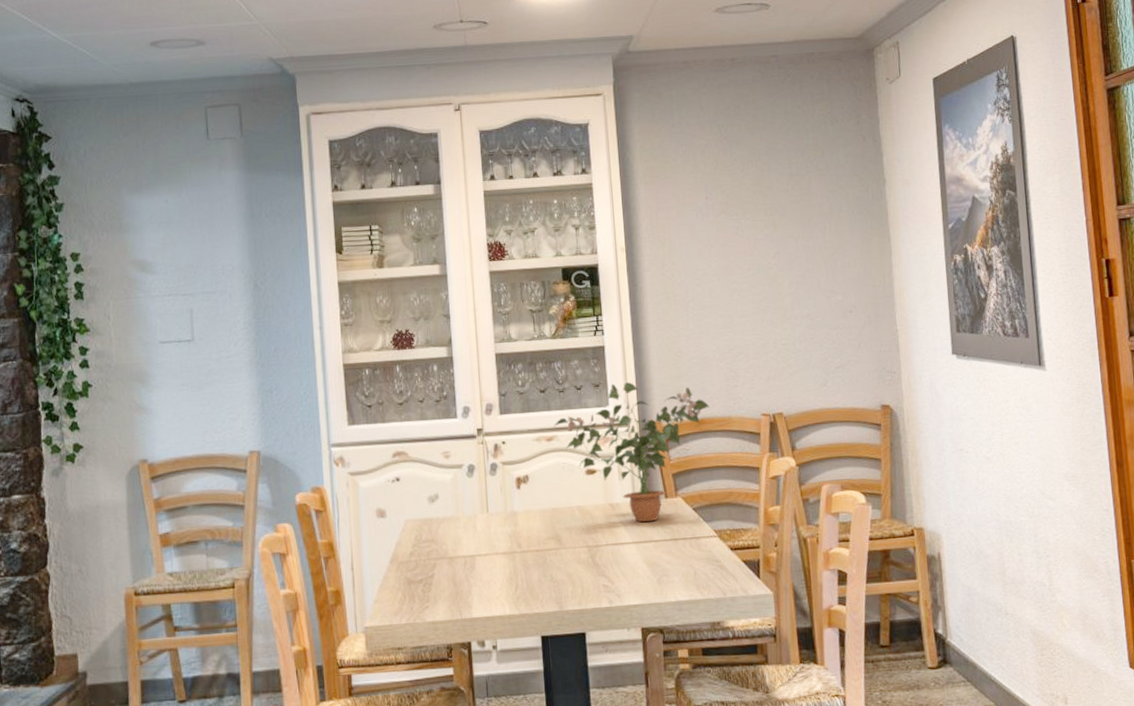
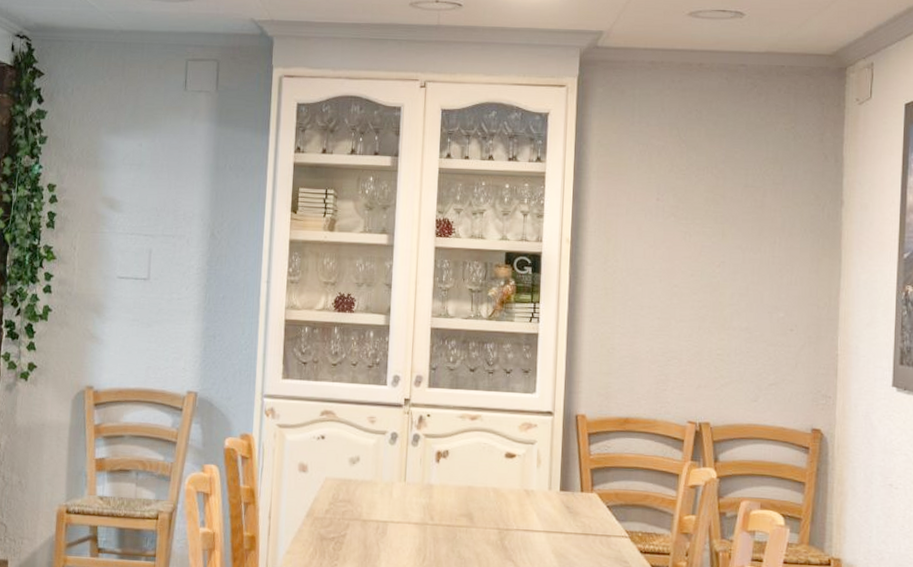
potted plant: present [554,382,710,523] -> none [479,371,636,513]

